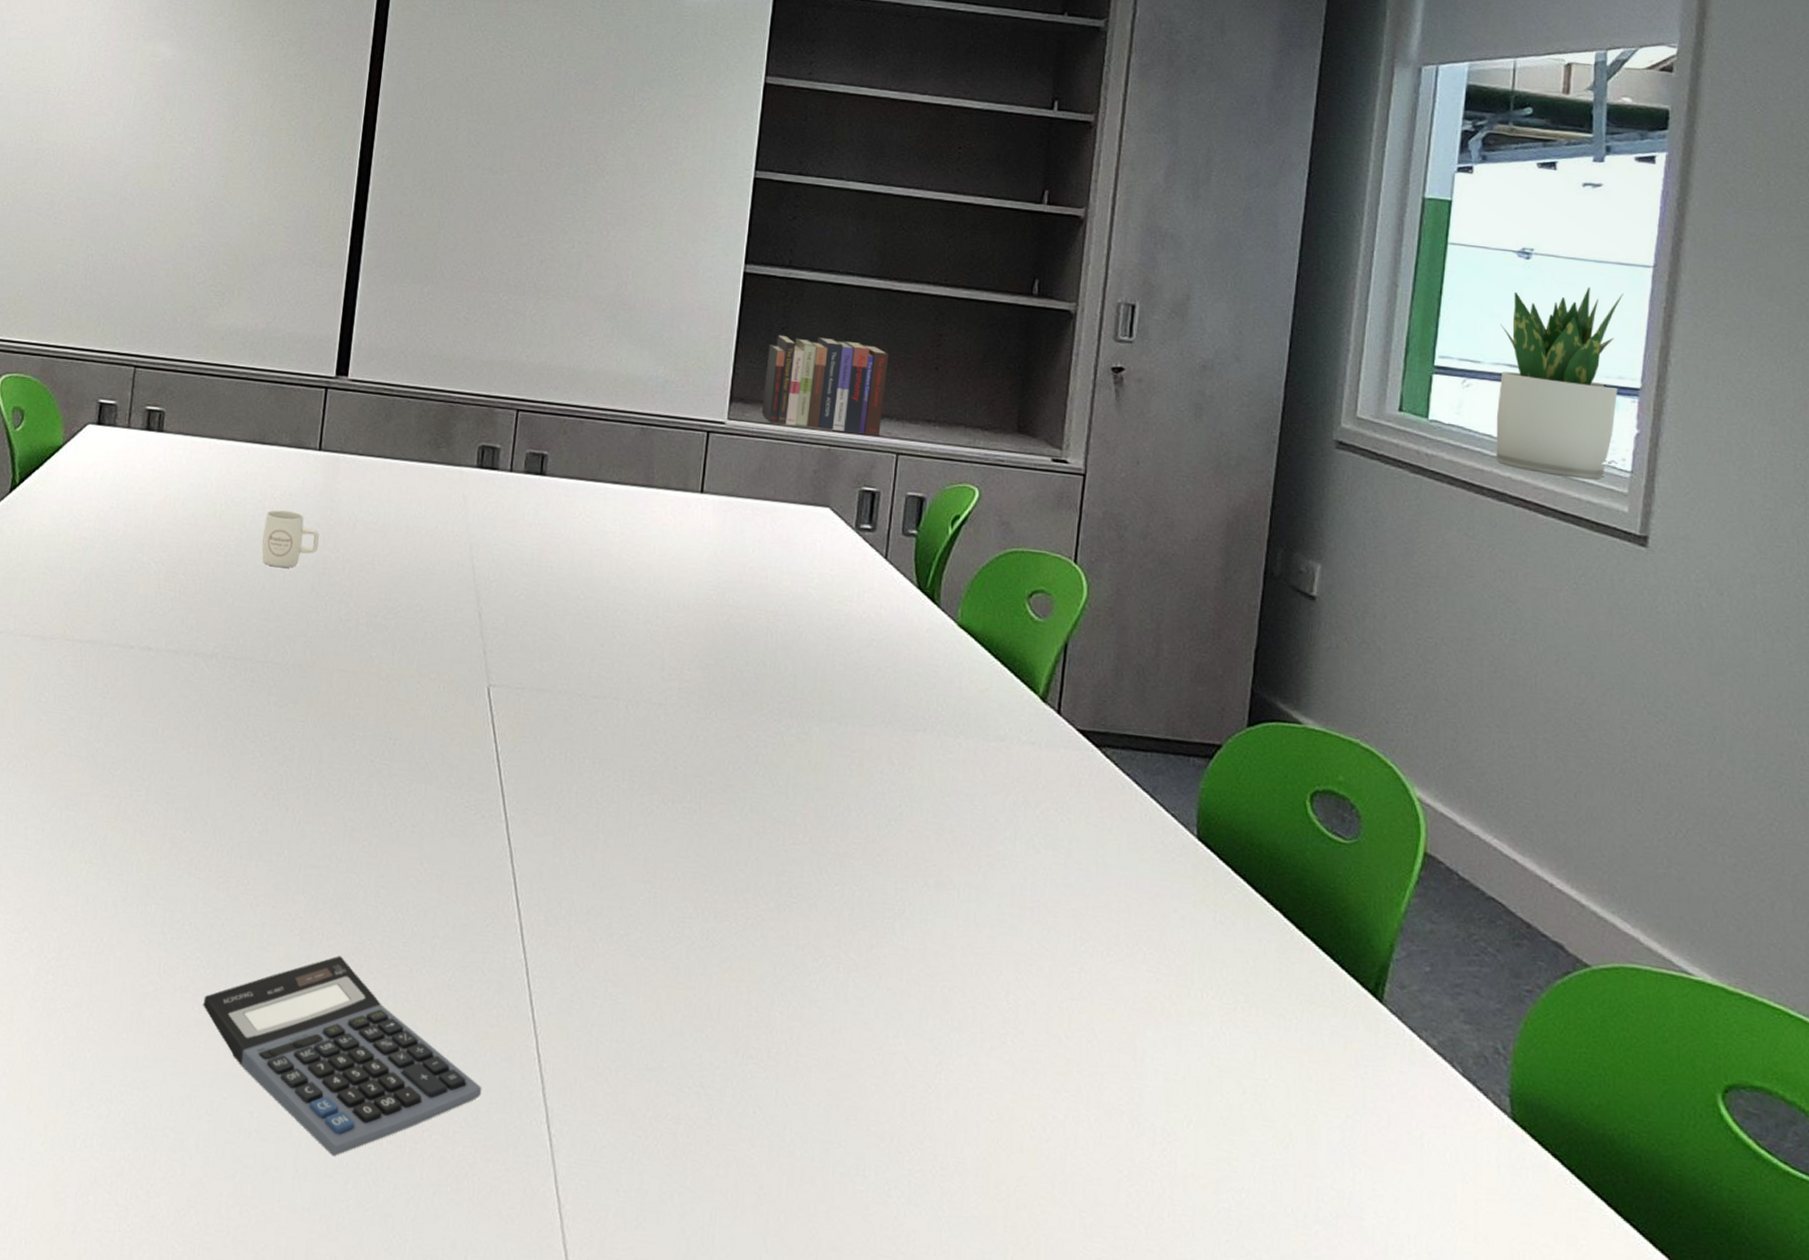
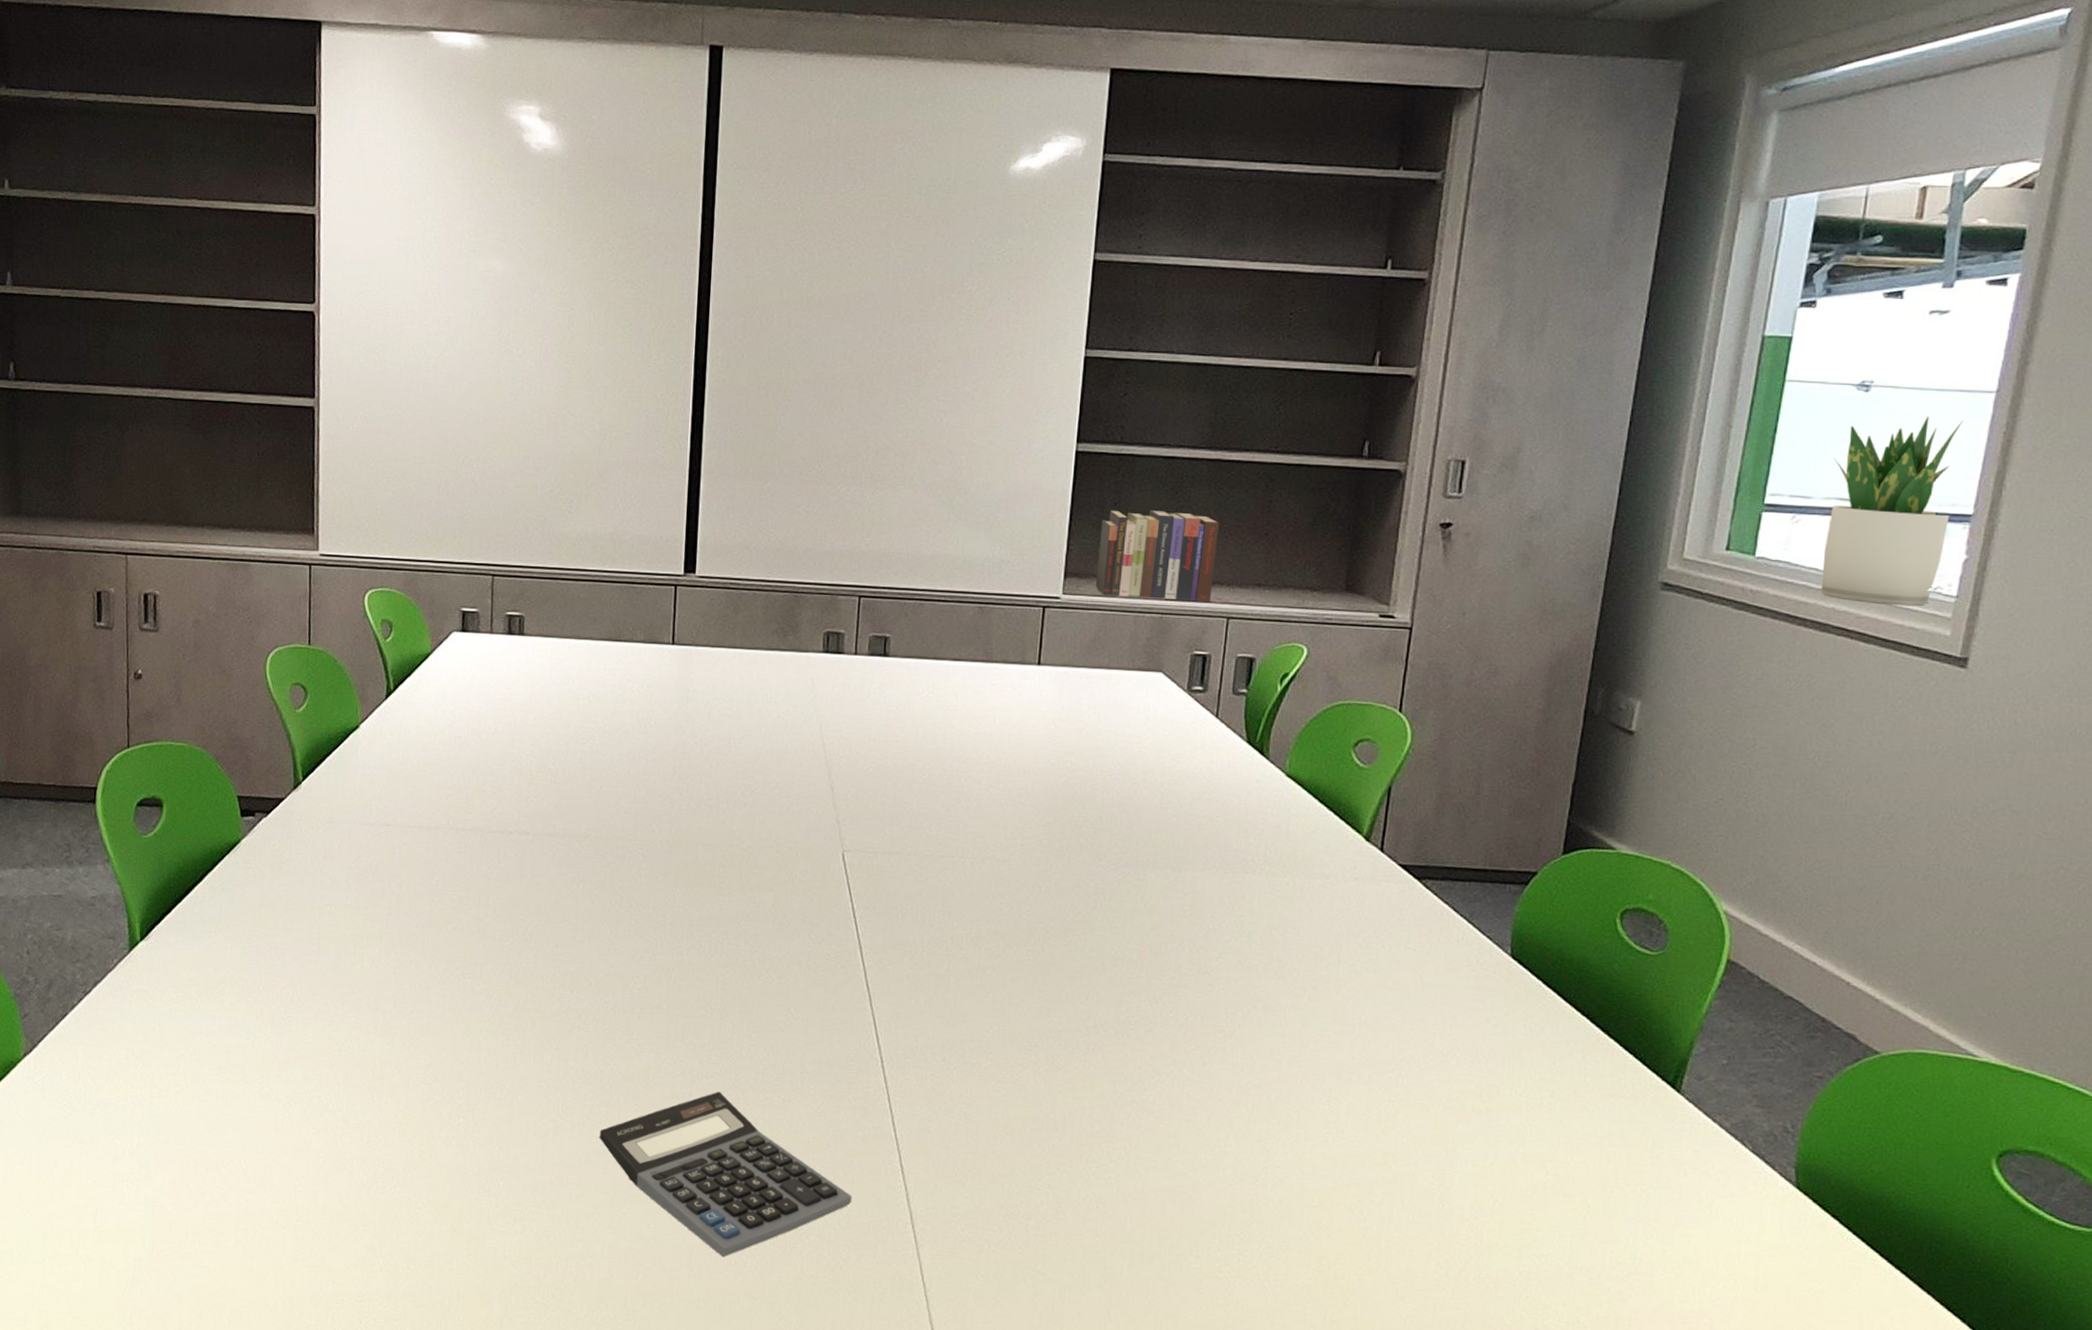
mug: present [261,510,319,568] -> none [624,701,678,755]

